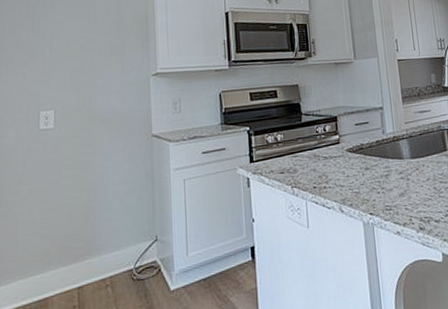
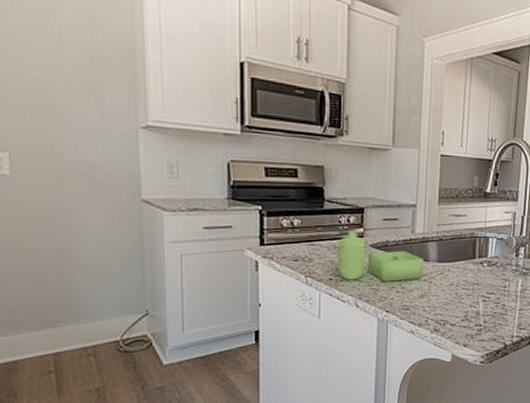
soap dispenser: none [317,139,401,186] -> present [336,232,424,282]

